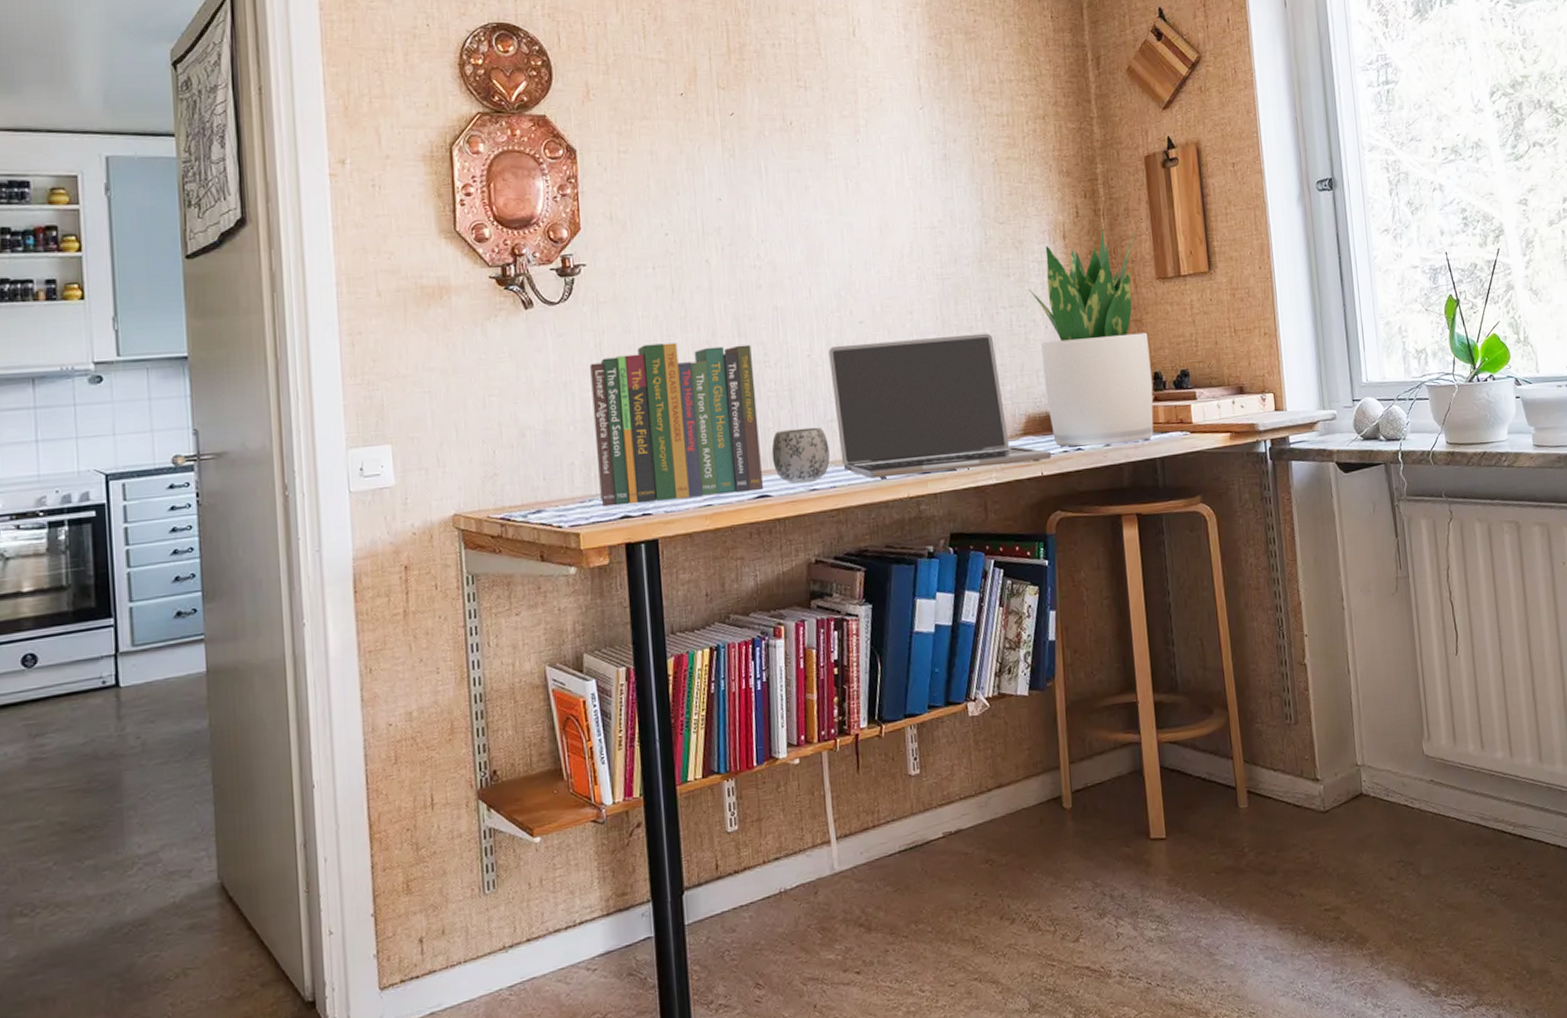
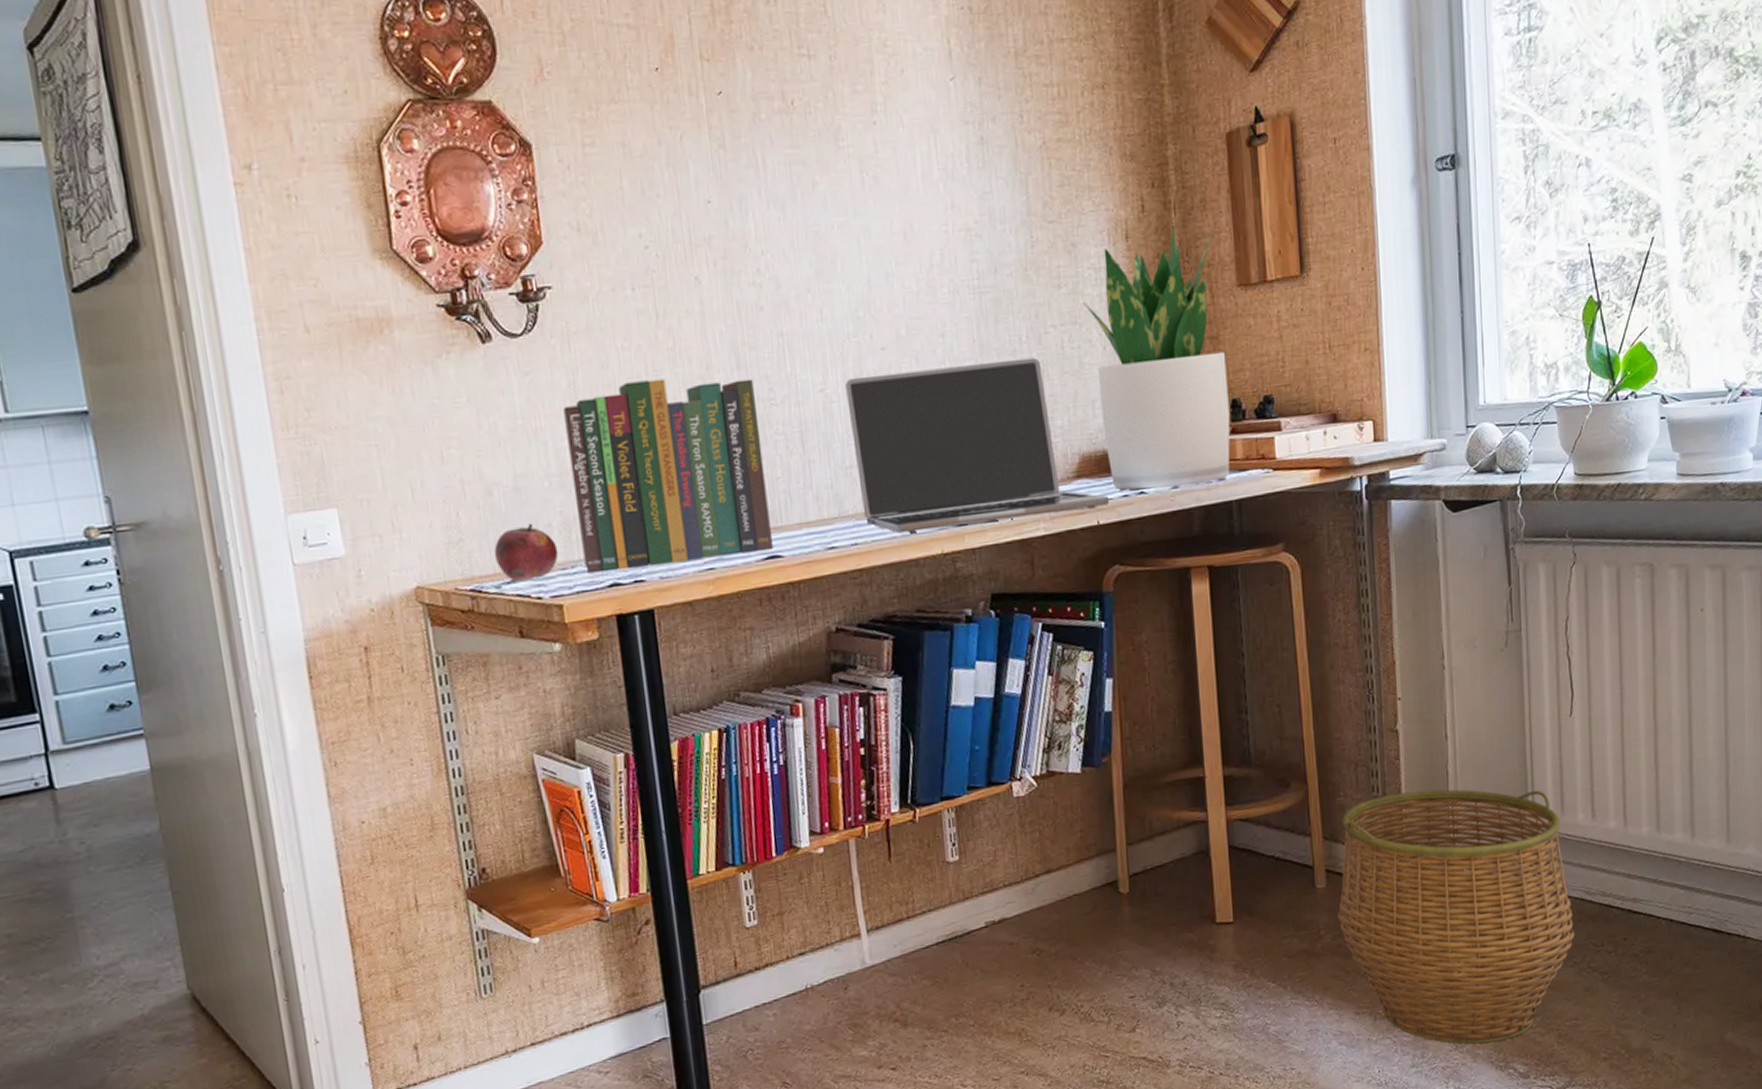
fruit: none [523,461,579,513] -> present [494,523,559,583]
mug: present [771,427,830,485] -> none [781,475,850,543]
basket: none [1259,718,1474,962] -> present [1337,789,1575,1044]

